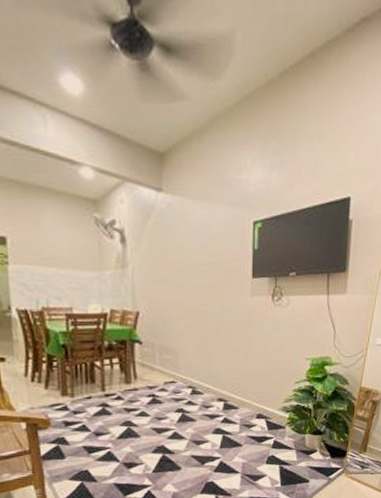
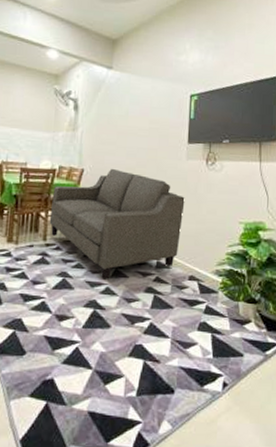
sofa: none [106,309,251,425] -> present [49,168,185,280]

